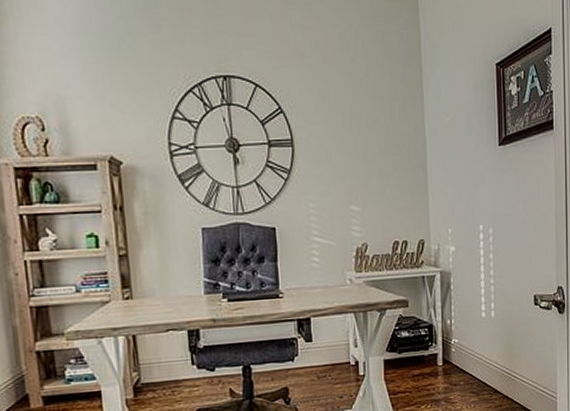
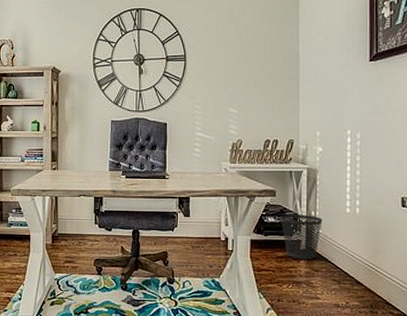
wastebasket: none [415,324,459,375] -> present [280,214,323,260]

